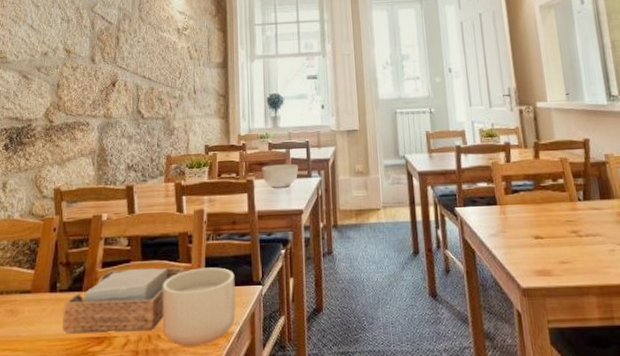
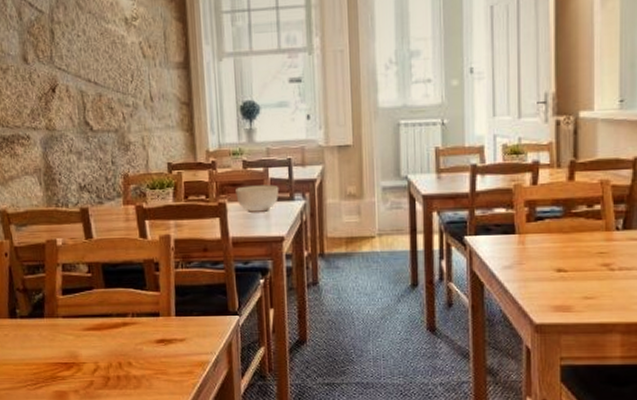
napkin holder: present [62,267,185,333] -> none [26,295,153,358]
cup: present [162,267,236,346] -> none [129,296,211,373]

